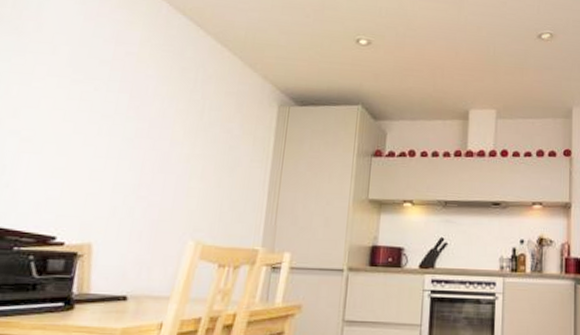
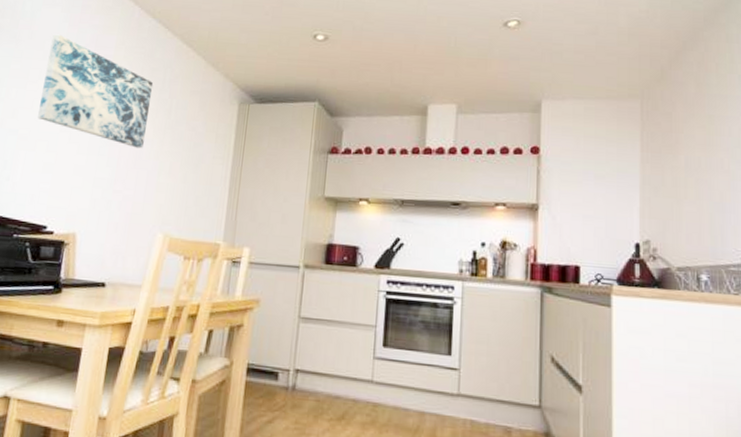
wall art: none [45,27,184,152] -> present [37,34,154,149]

